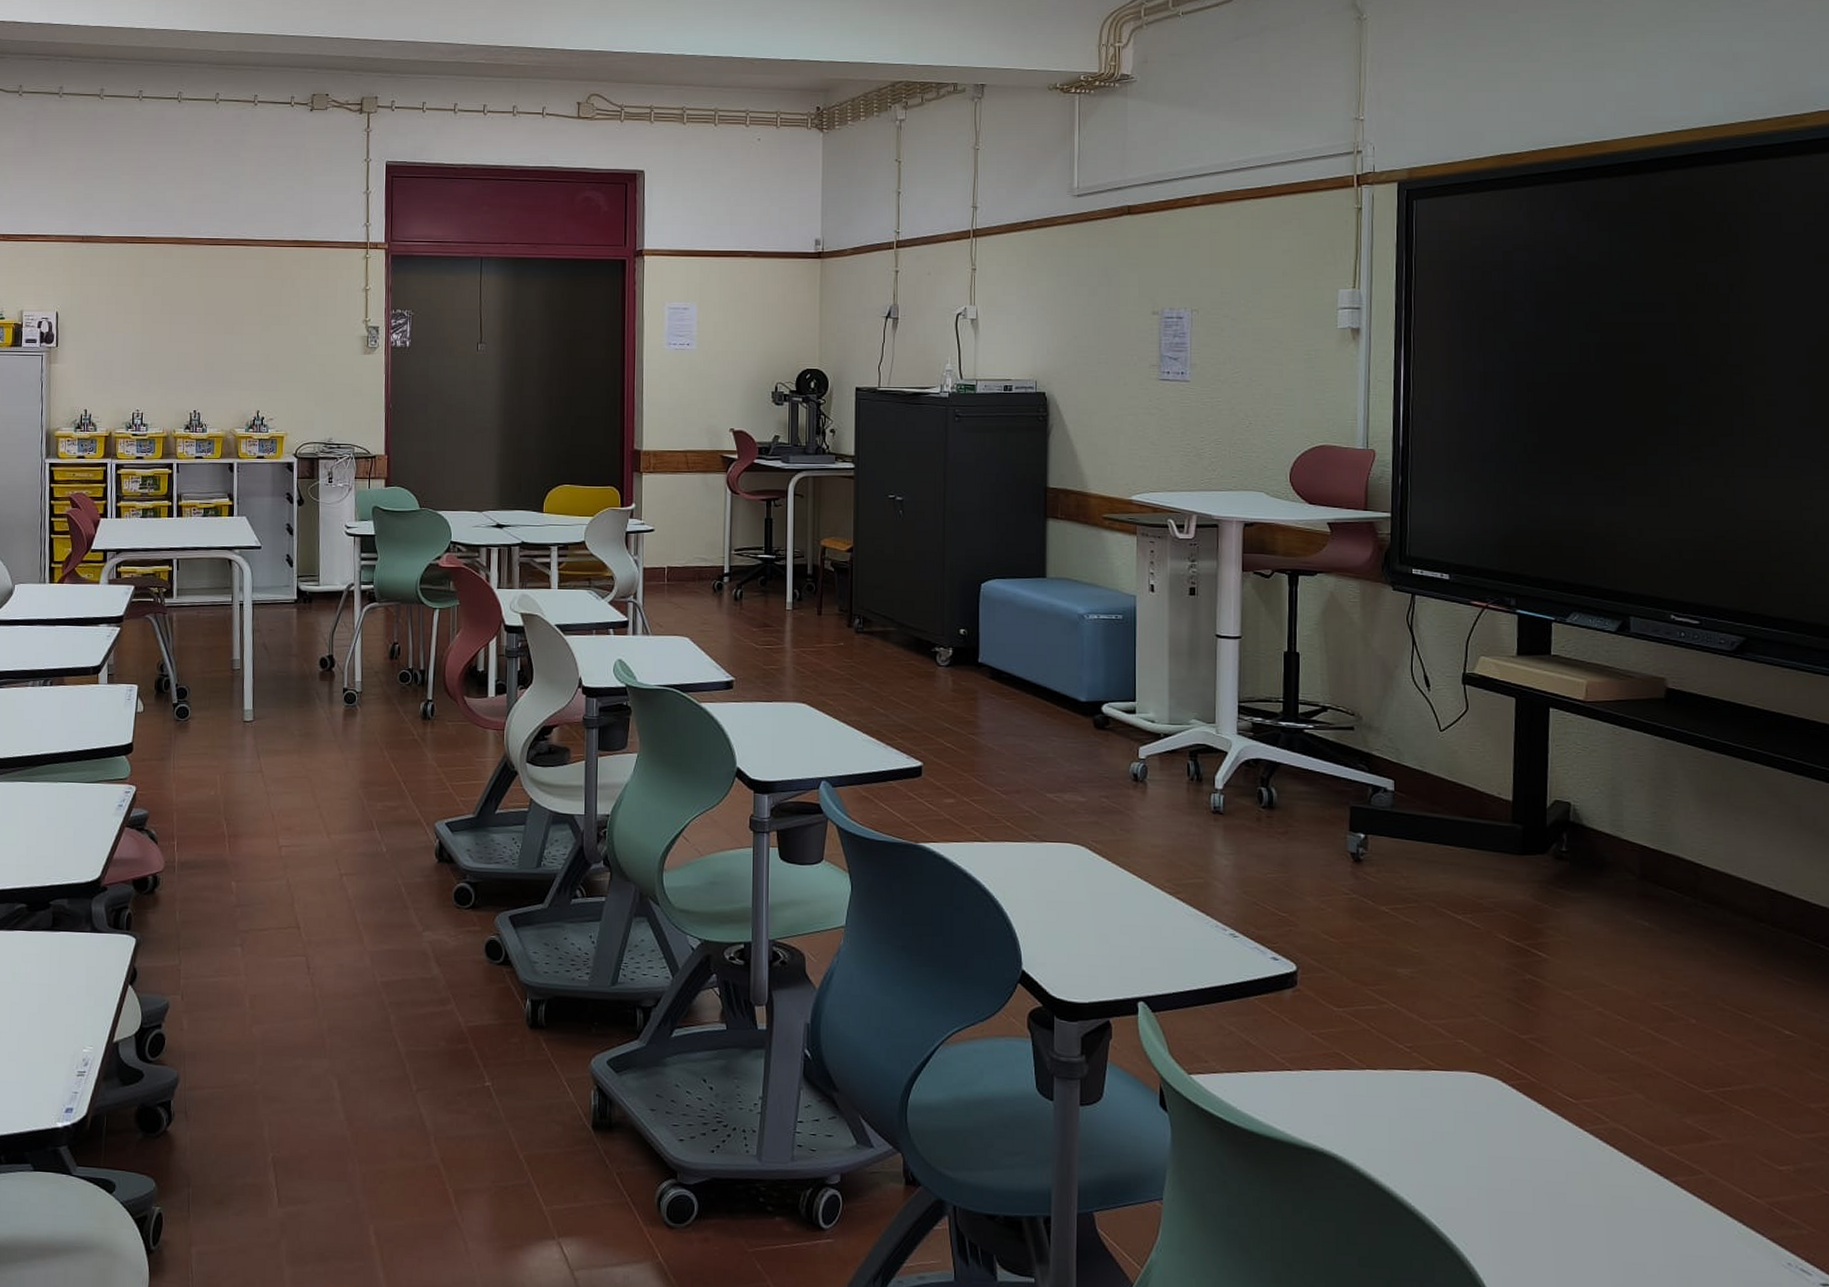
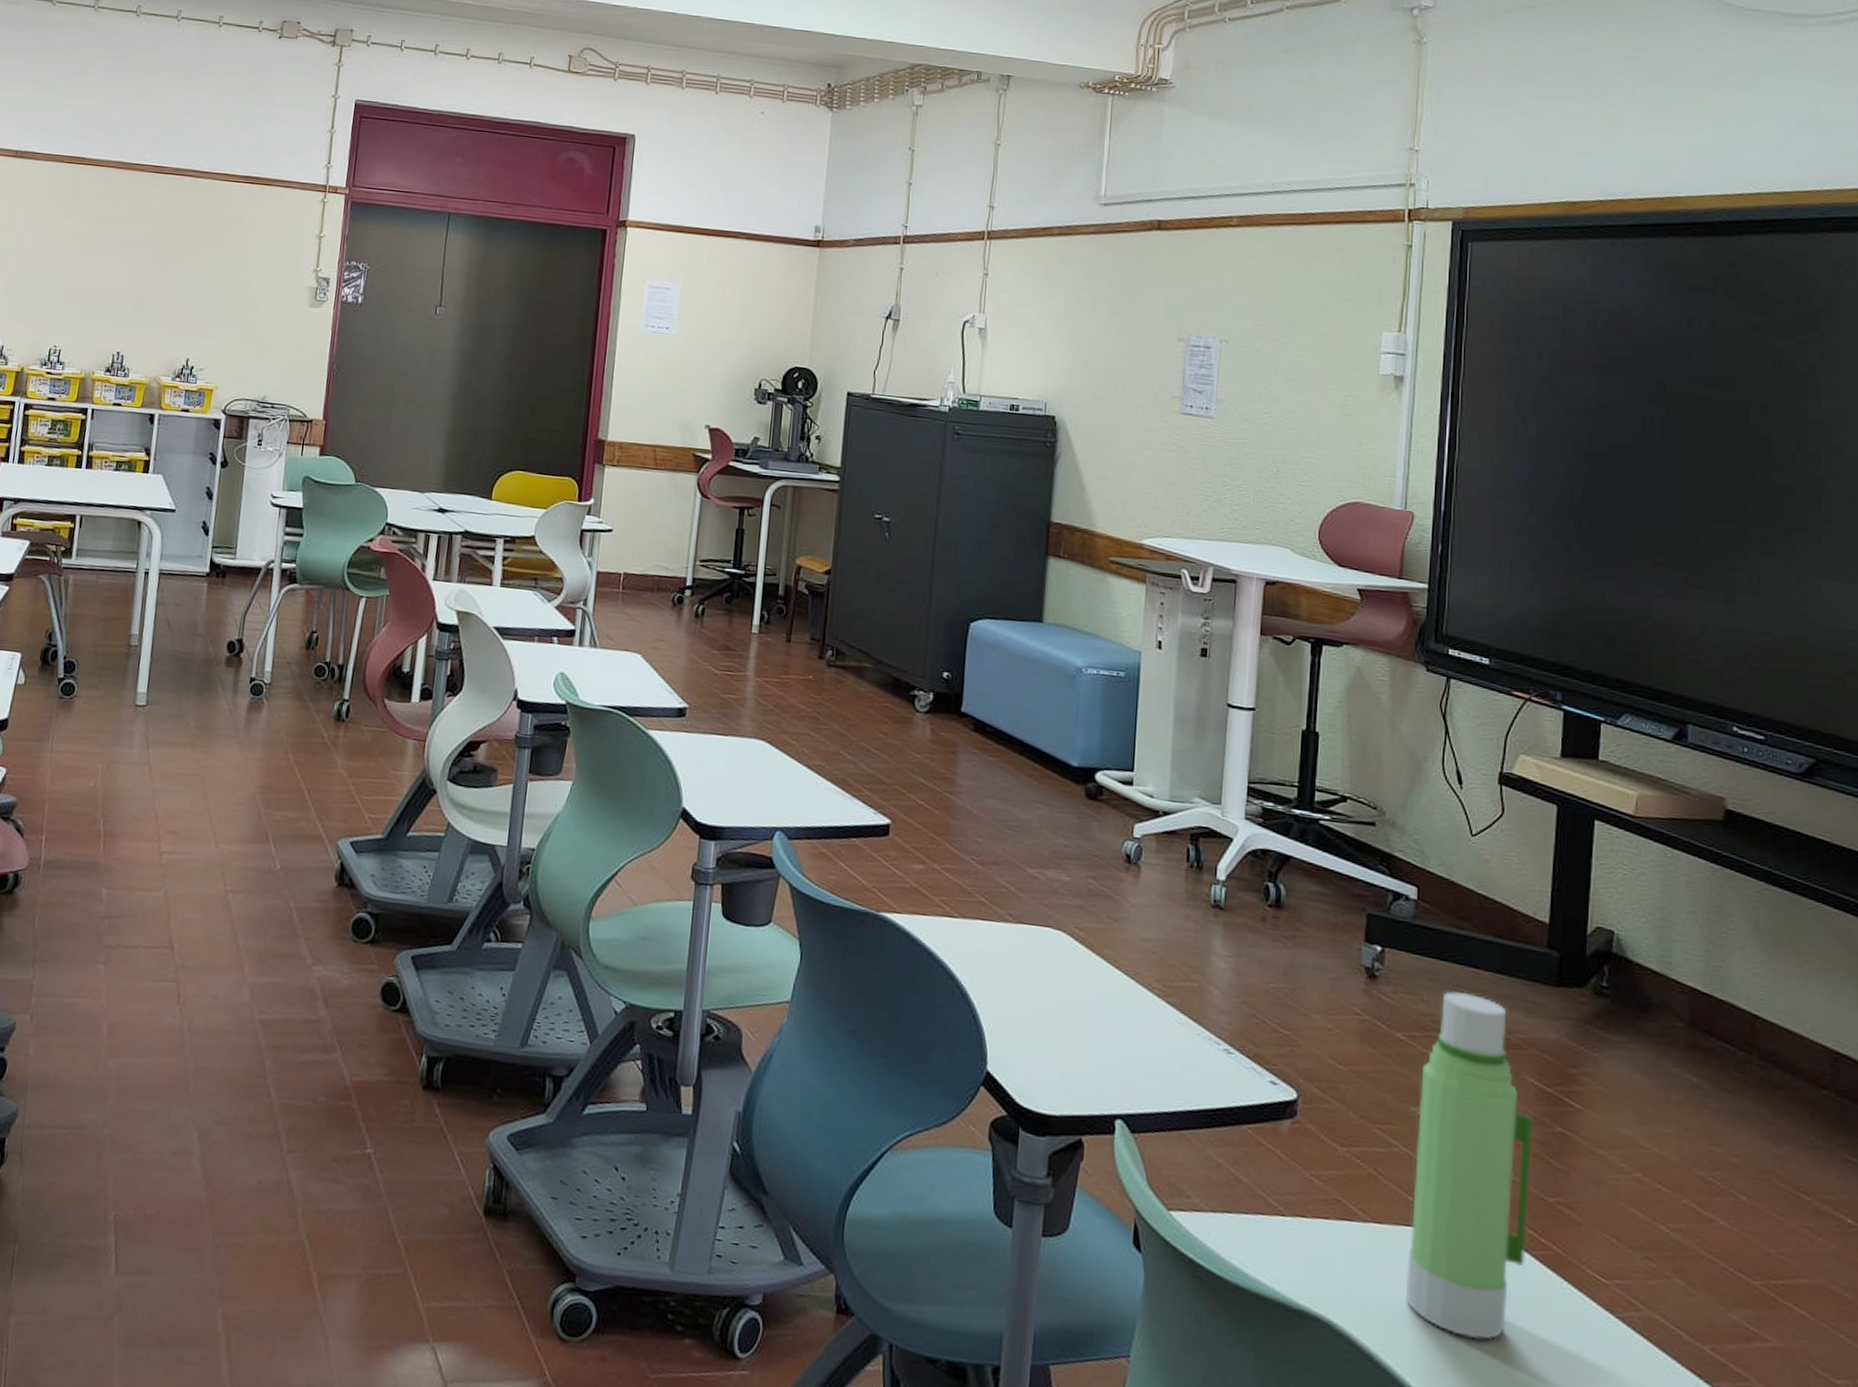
water bottle: none [1399,866,1506,1160] -> present [1405,991,1534,1340]

